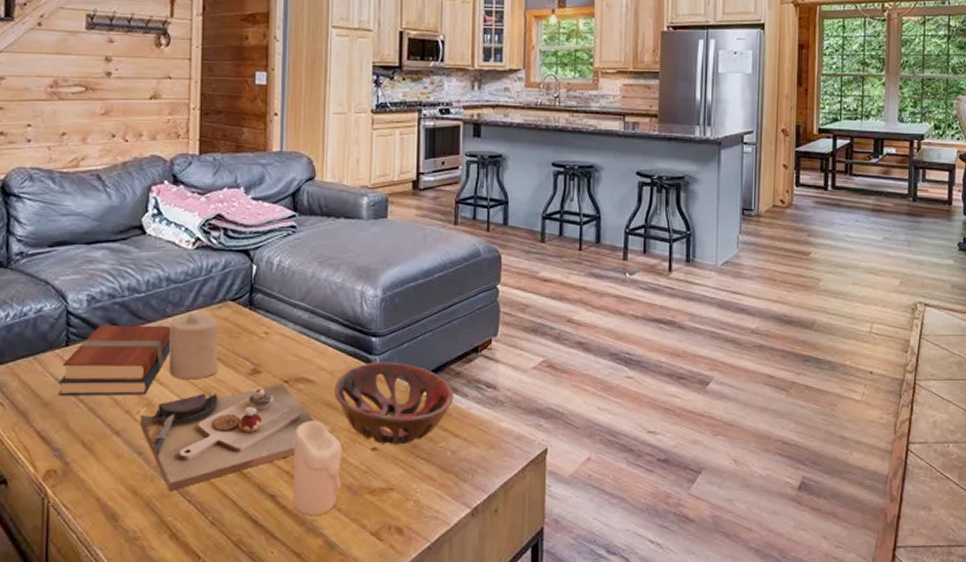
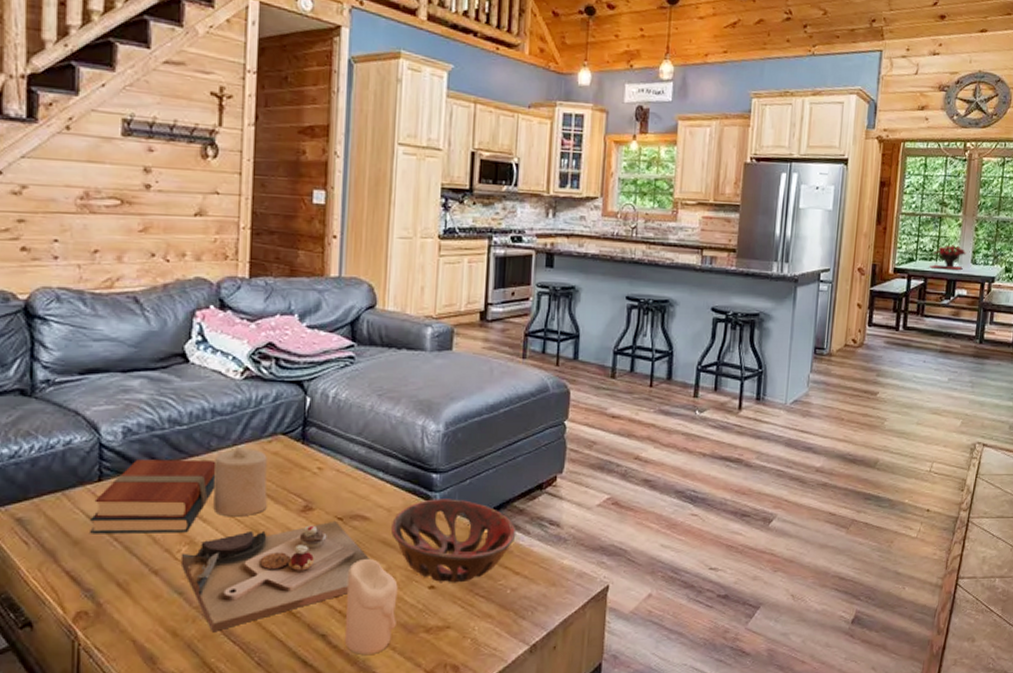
flower arrangement: none [855,104,893,128] -> present [929,245,967,270]

